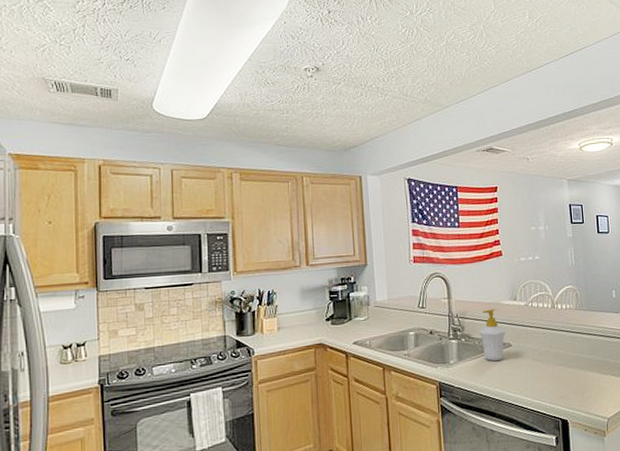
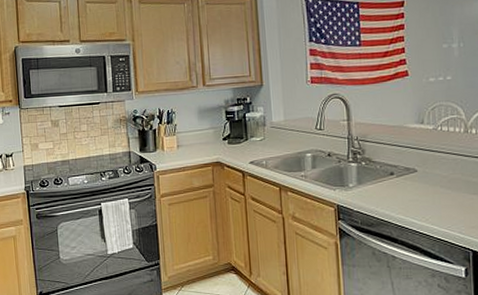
soap bottle: present [479,308,506,362] -> none [381,132,411,187]

